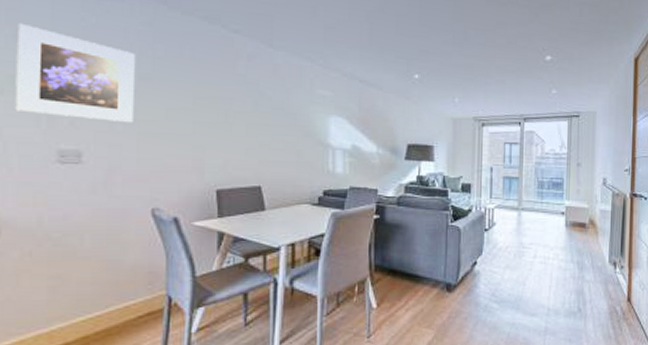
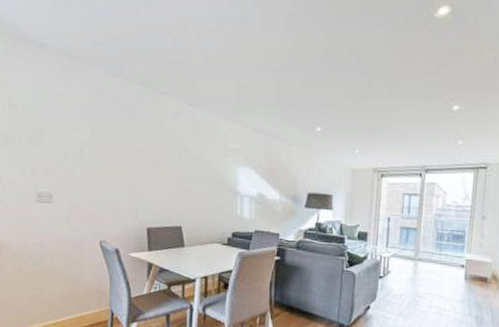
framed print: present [15,23,136,123] -> none [10,93,90,172]

